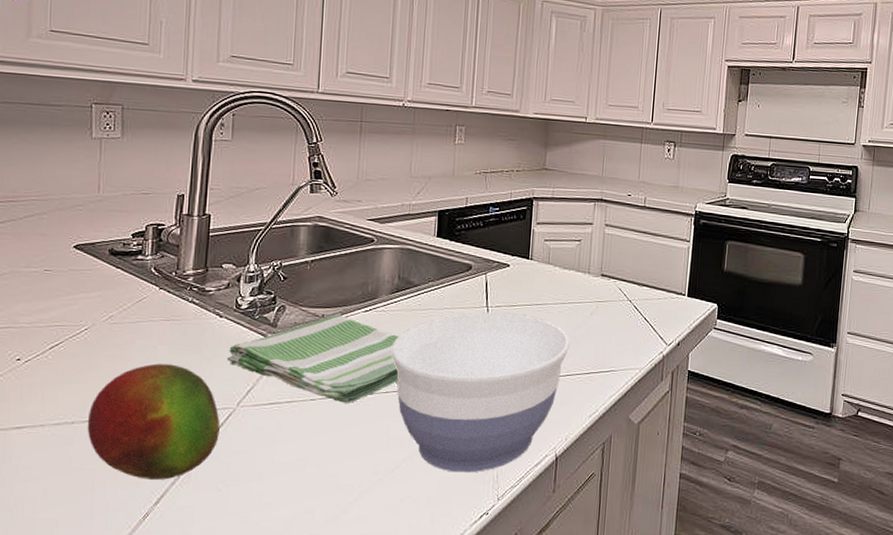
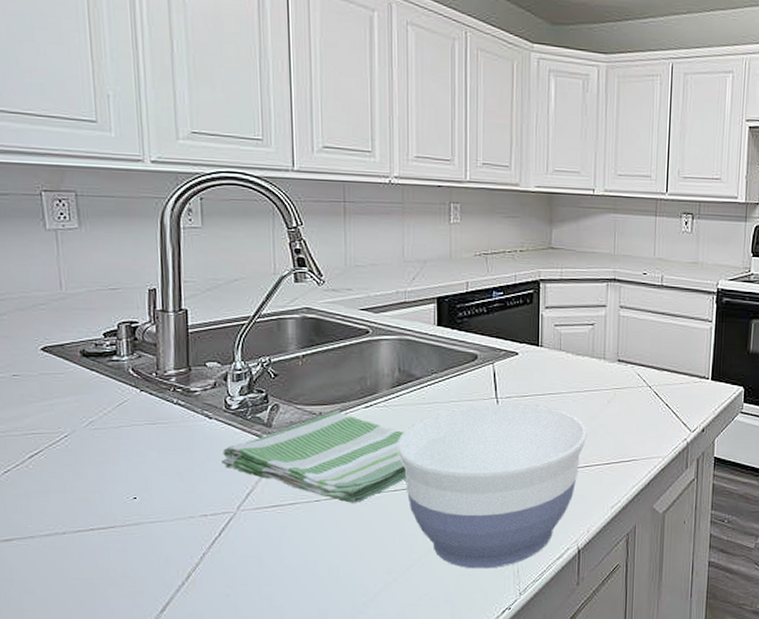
fruit: present [87,363,220,480] -> none [79,469,222,587]

